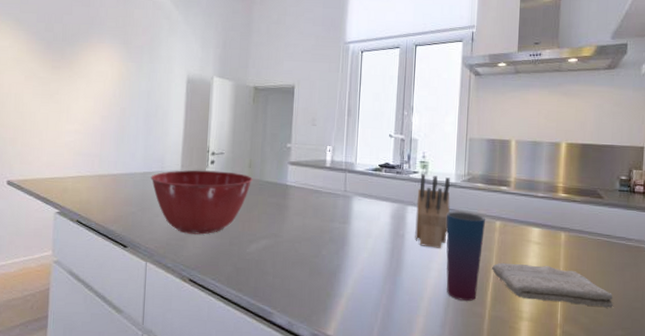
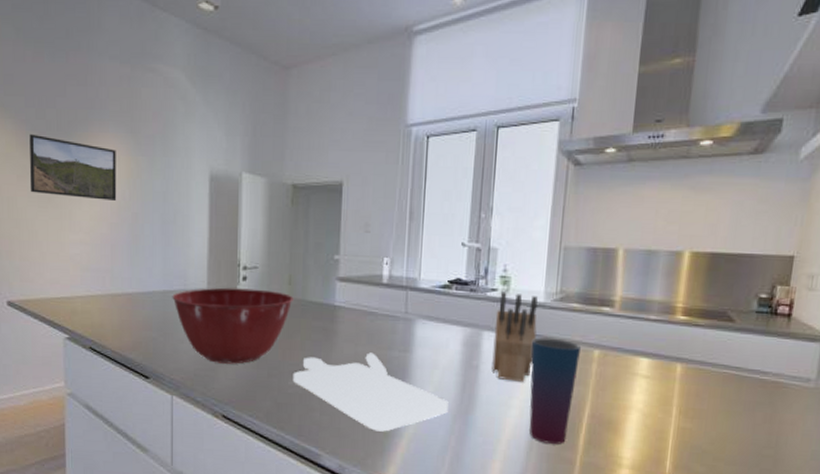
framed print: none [35,43,111,98] -> present [29,133,117,200]
cutting board: none [250,224,380,292] -> present [292,352,449,432]
washcloth: present [492,262,613,308] -> none [586,399,739,455]

